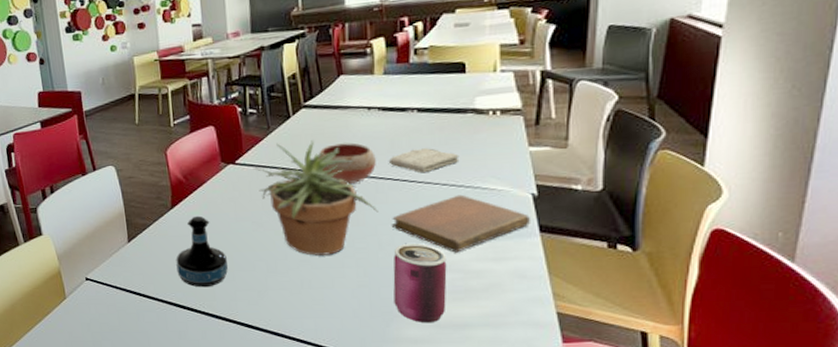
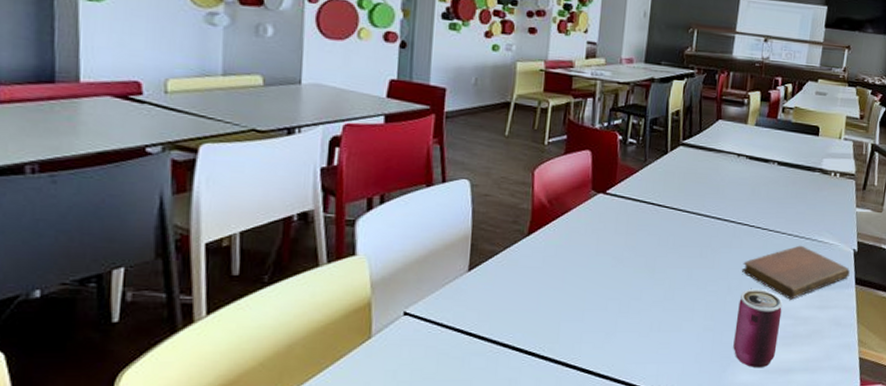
tequila bottle: present [176,215,228,288] -> none [520,246,579,328]
potted plant: present [254,140,378,256] -> none [624,177,732,297]
bowl: present [318,142,376,184] -> none [686,185,738,226]
washcloth: present [389,148,460,173] -> none [748,199,805,222]

